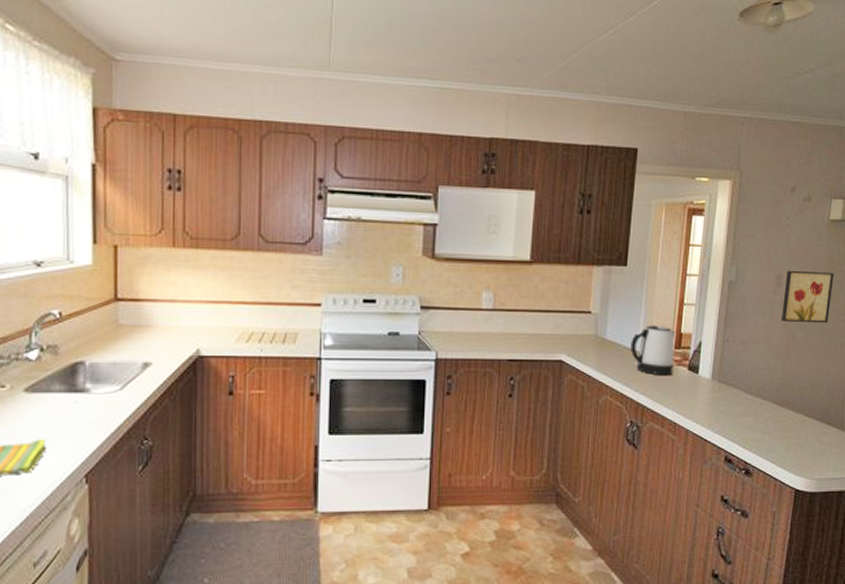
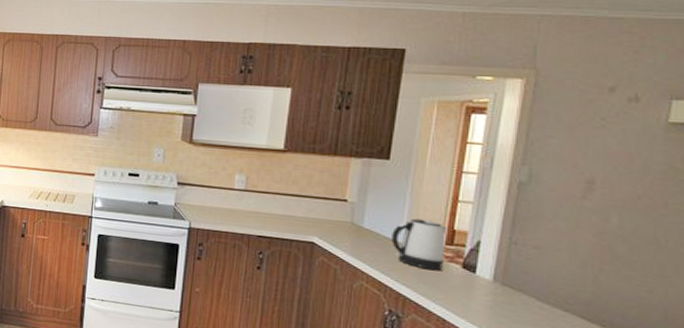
wall art: present [781,270,835,324] -> none [592,175,676,238]

